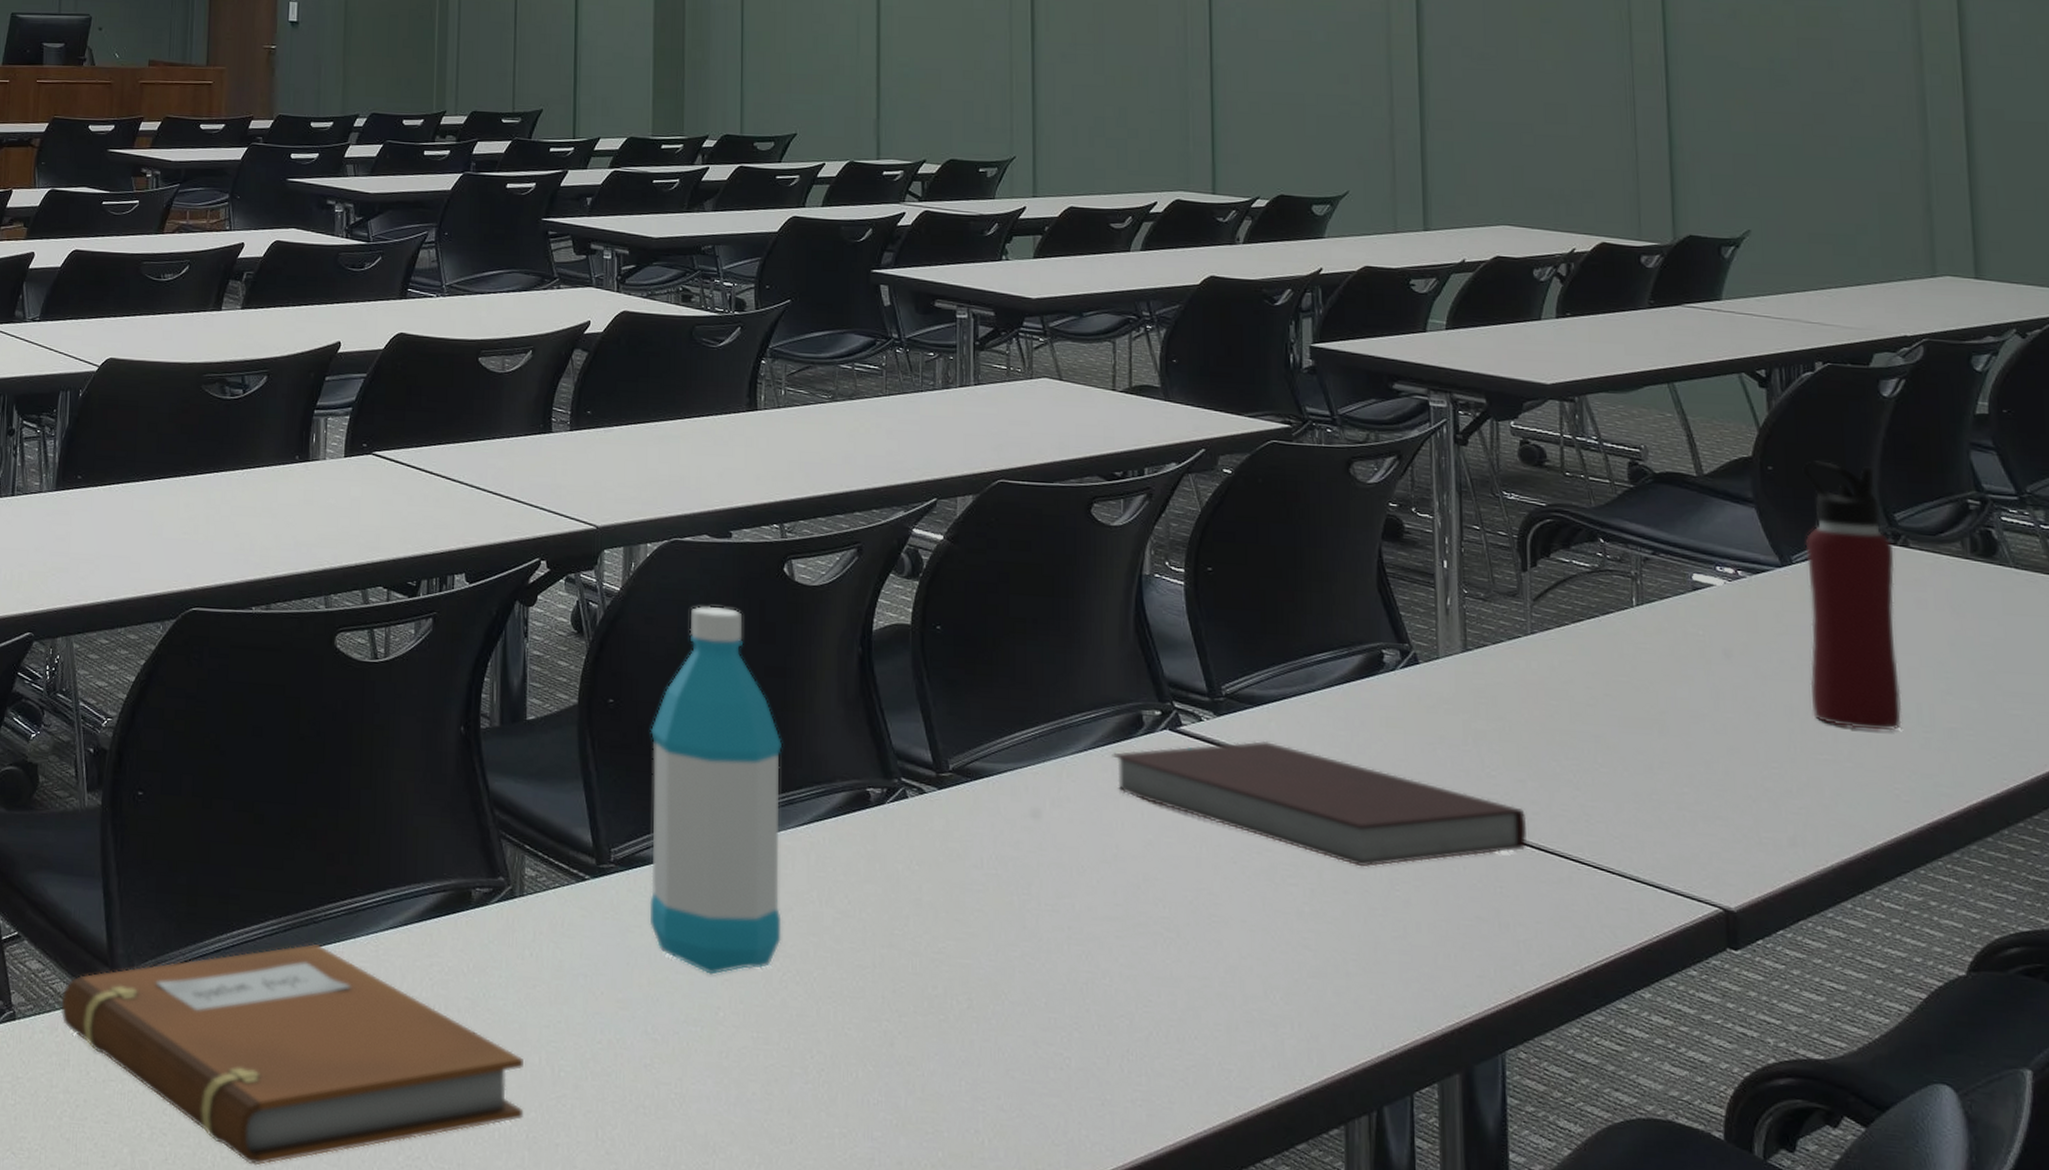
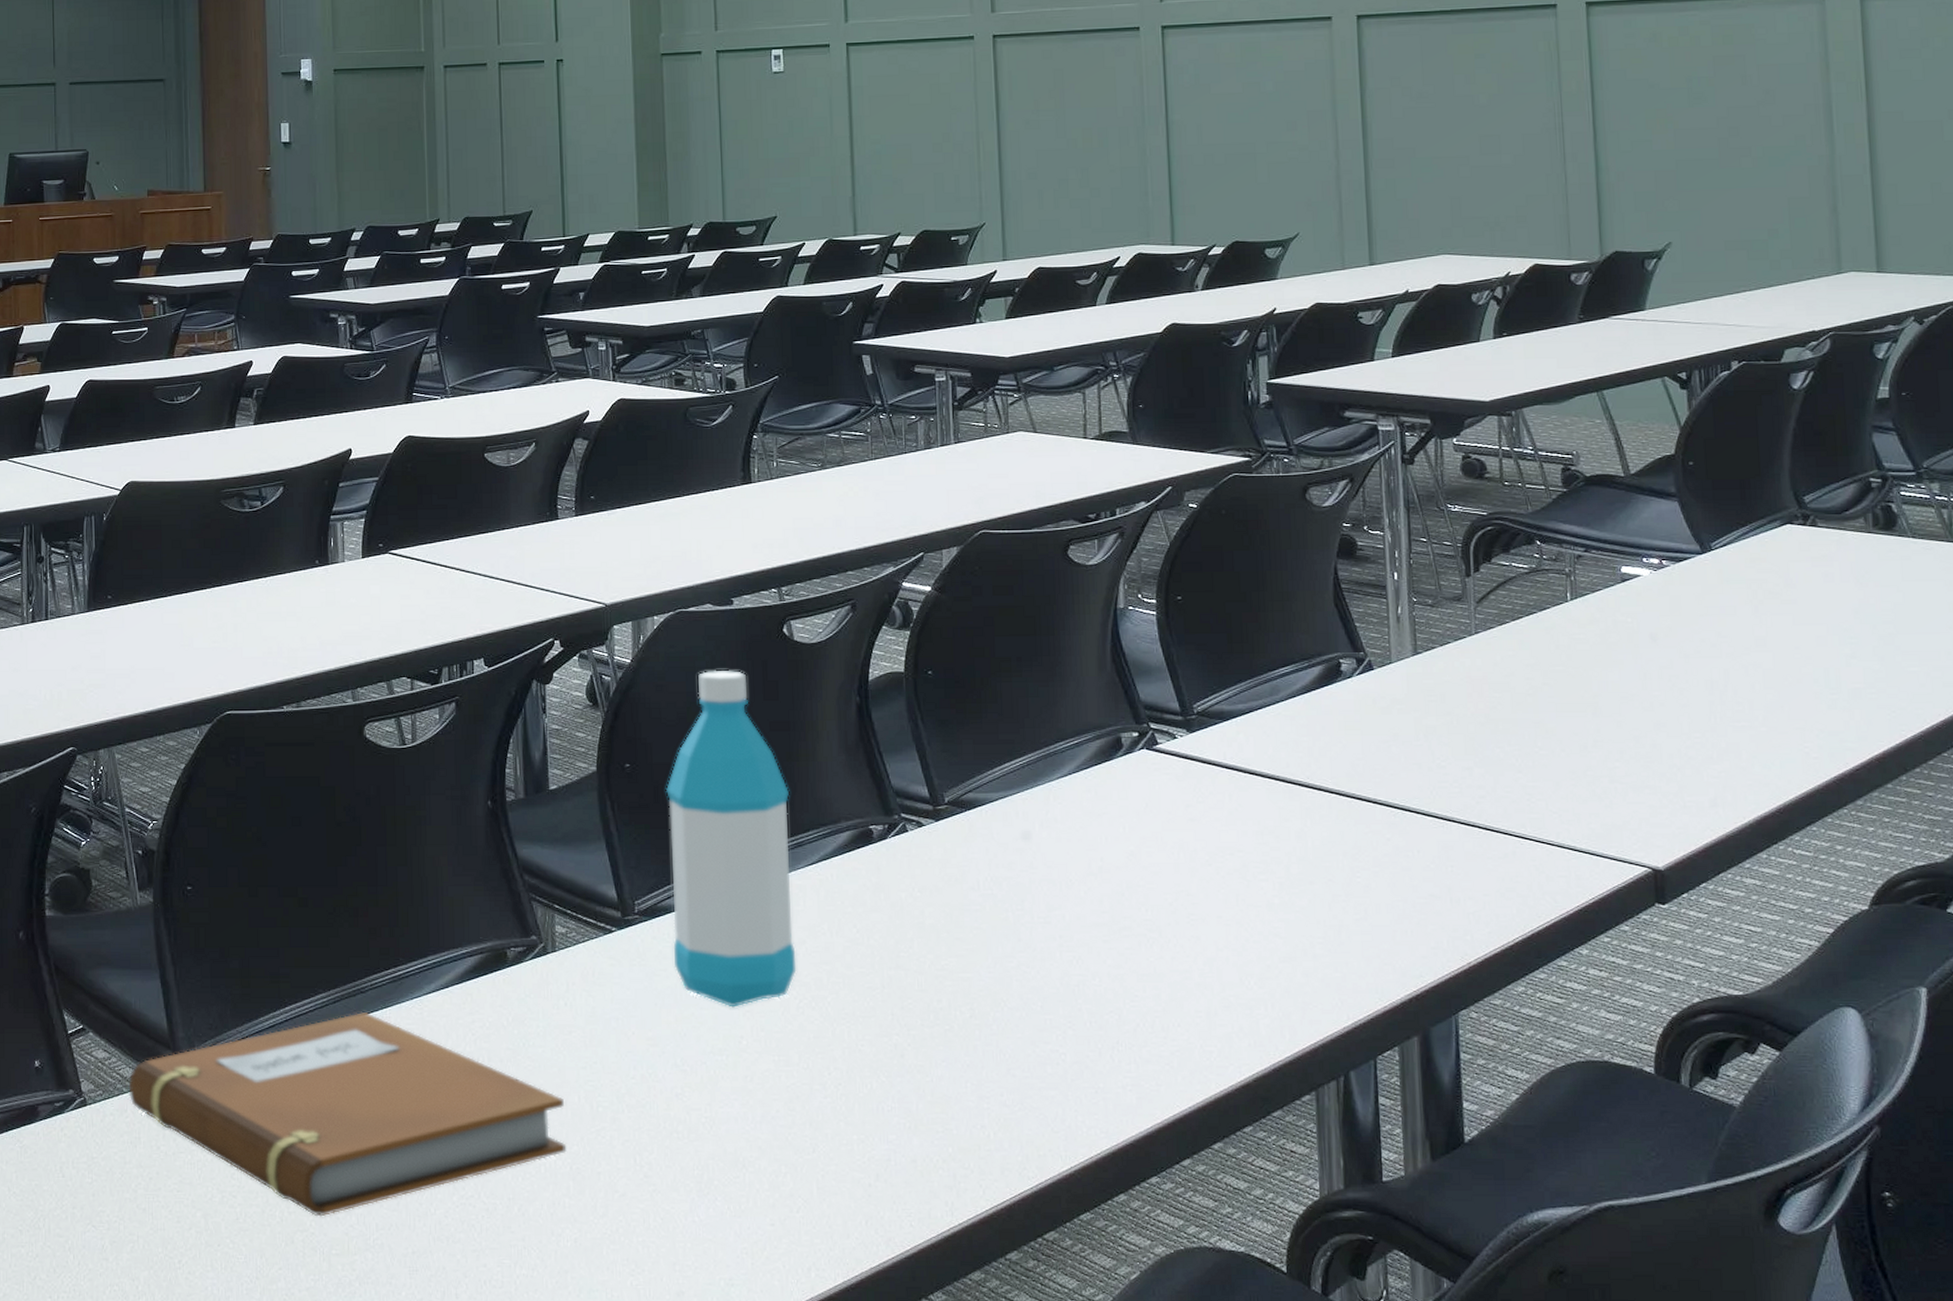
notebook: present [1112,740,1528,868] -> none [1094,751,1475,859]
water bottle: present [1802,460,1902,731] -> none [1720,453,1811,696]

